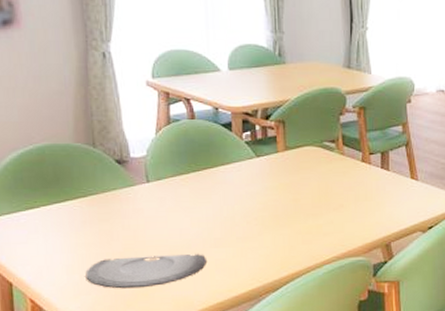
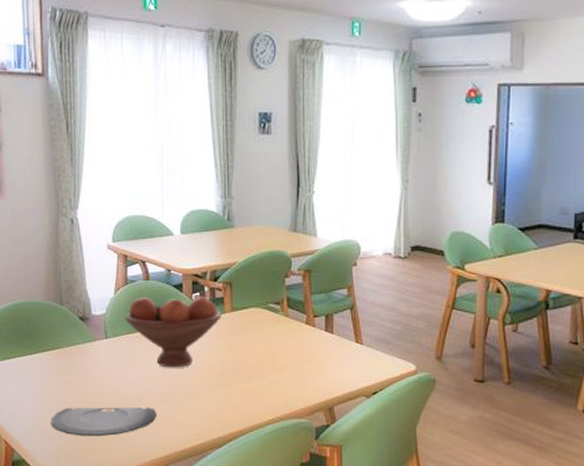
fruit bowl: none [169,135,275,211] -> present [125,296,222,368]

